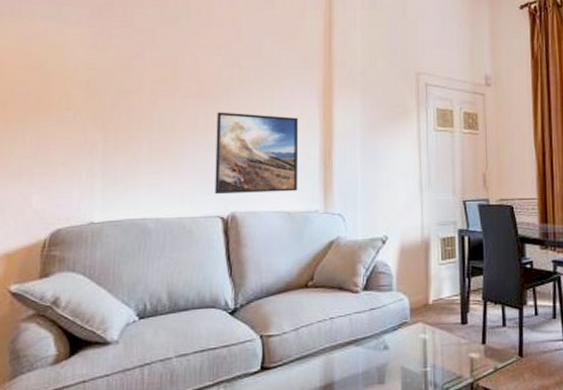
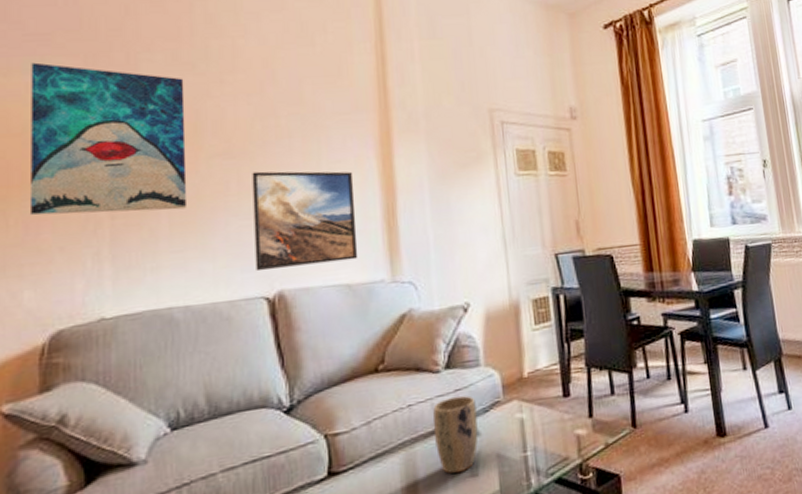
wall art: none [42,10,168,139] -> present [31,62,188,216]
plant pot: none [351,315,387,380] -> present [433,396,478,474]

